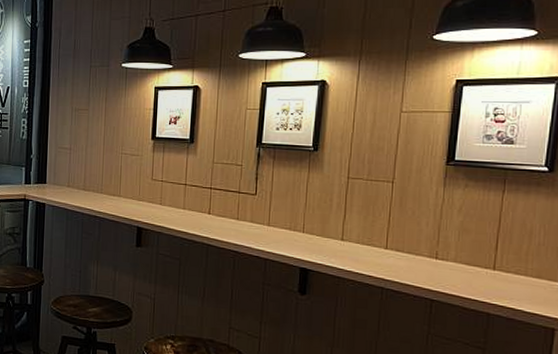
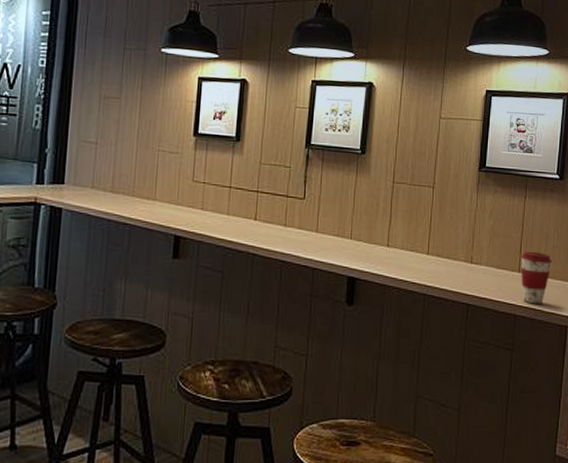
coffee cup: none [496,248,537,304] -> present [520,251,552,304]

